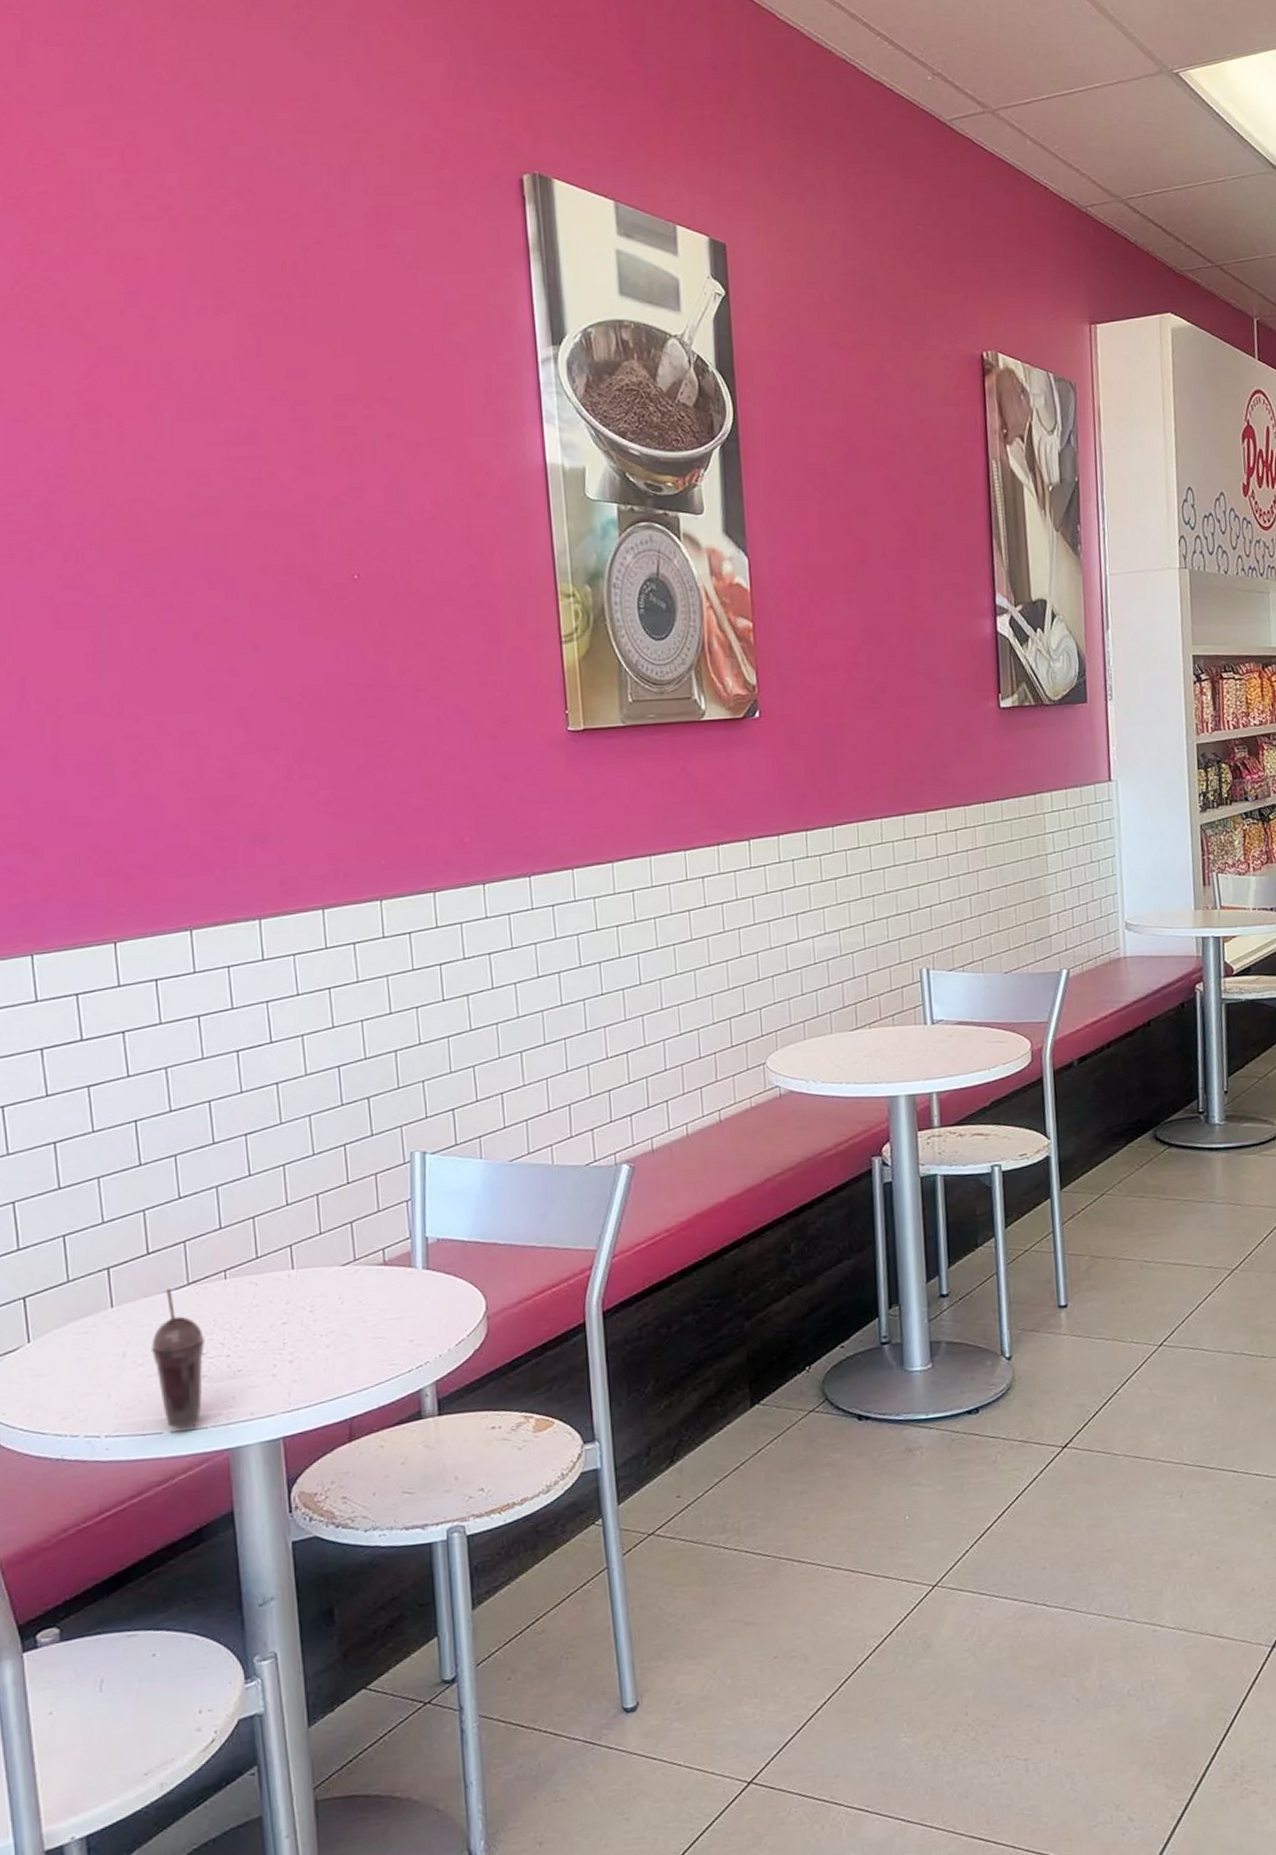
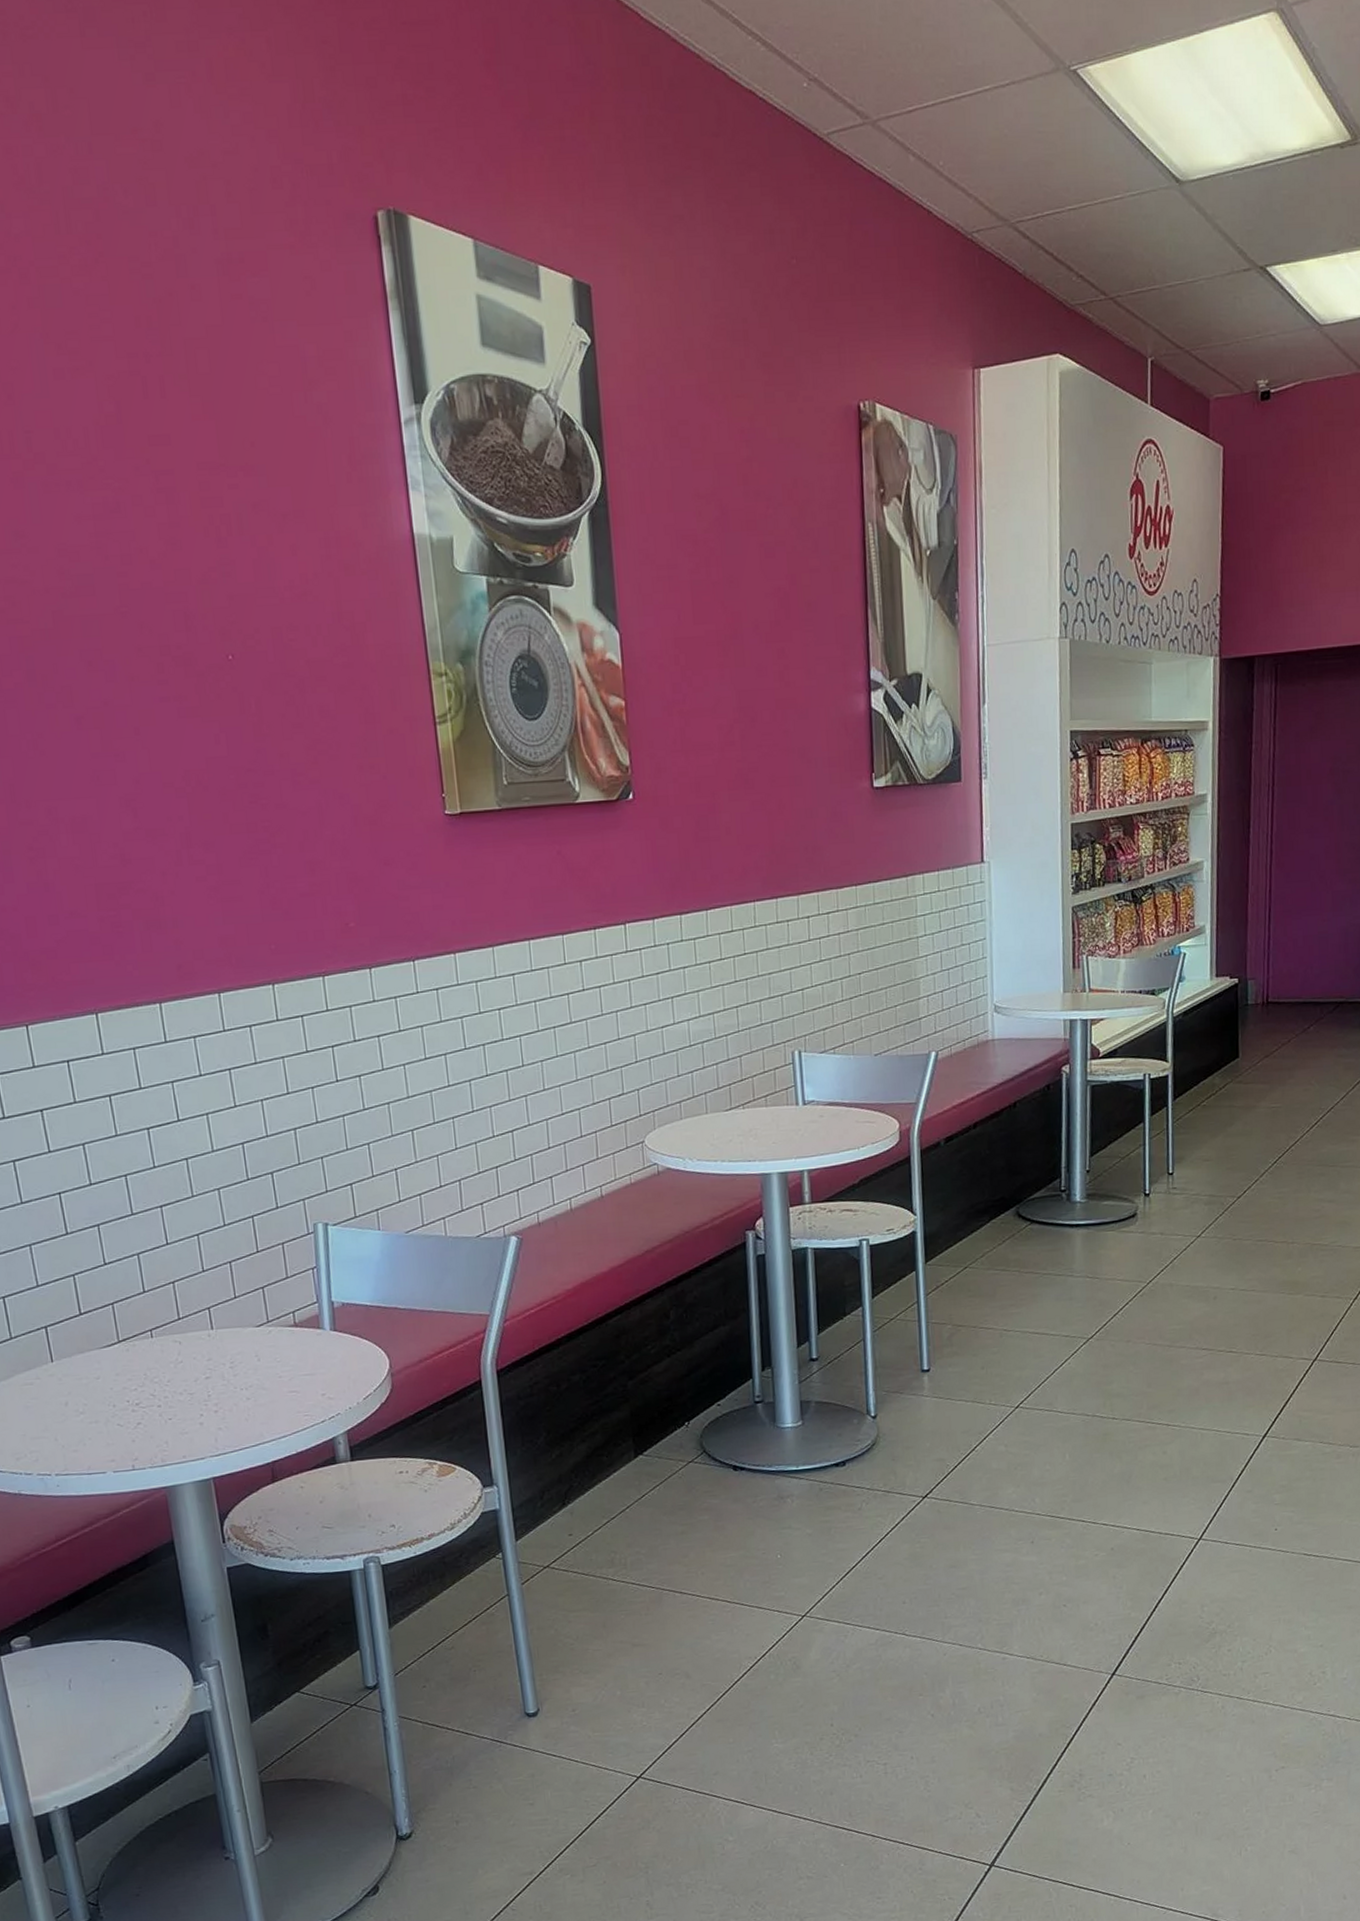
beverage cup: present [150,1287,206,1428] -> none [89,1345,139,1468]

